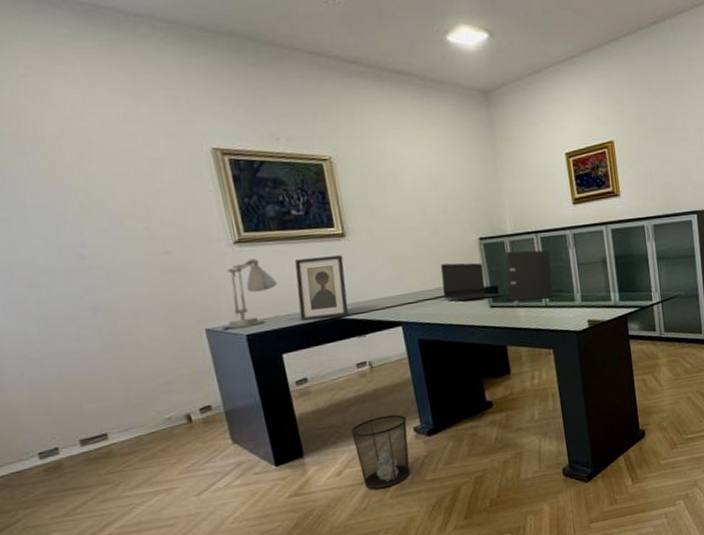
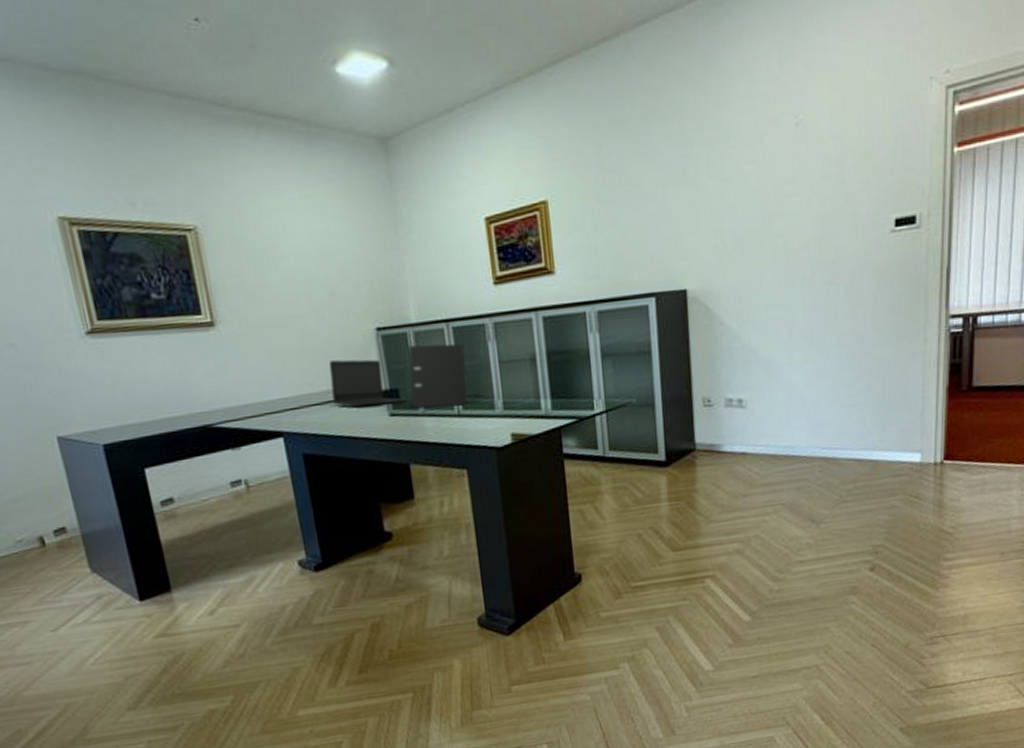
desk lamp: present [221,258,277,332] -> none [74,352,137,440]
picture frame: present [294,255,349,321] -> none [155,349,220,429]
waste bin: present [351,414,410,490] -> none [225,544,295,634]

